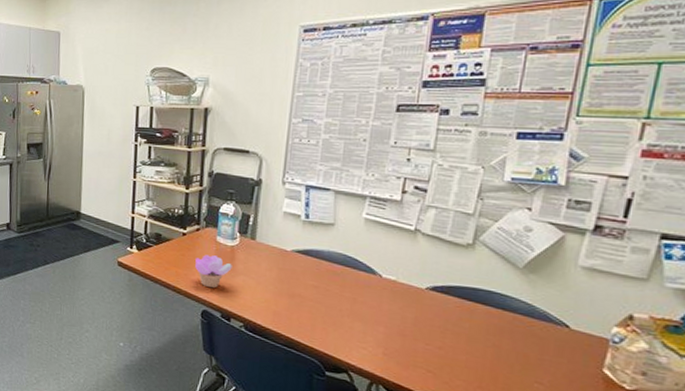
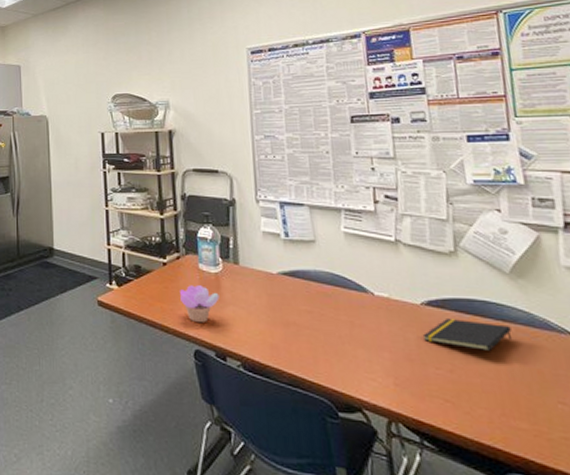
notepad: none [421,302,509,334] -> present [423,317,512,351]

